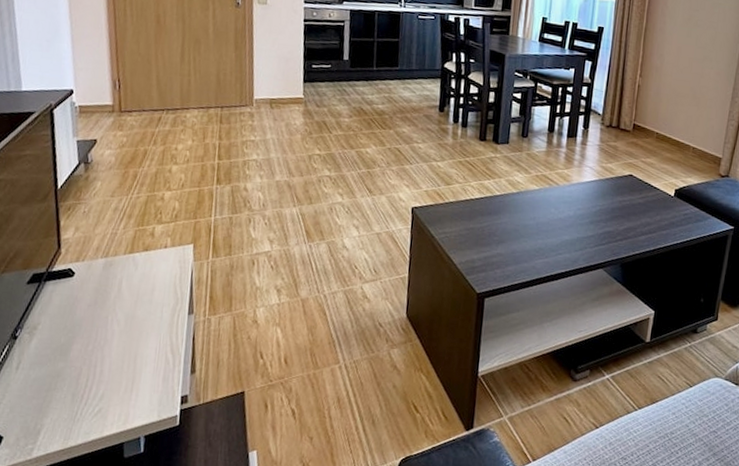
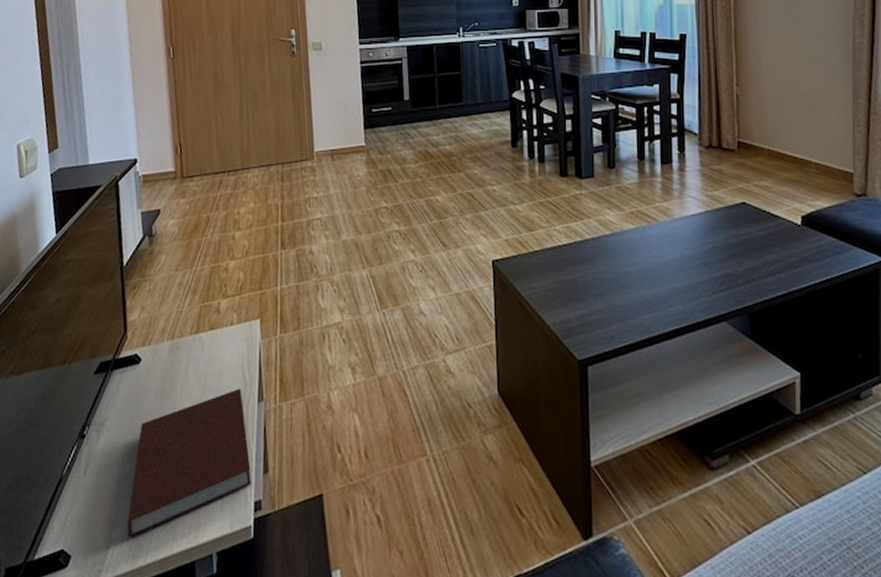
notebook: none [59,302,179,424] -> present [127,388,251,538]

